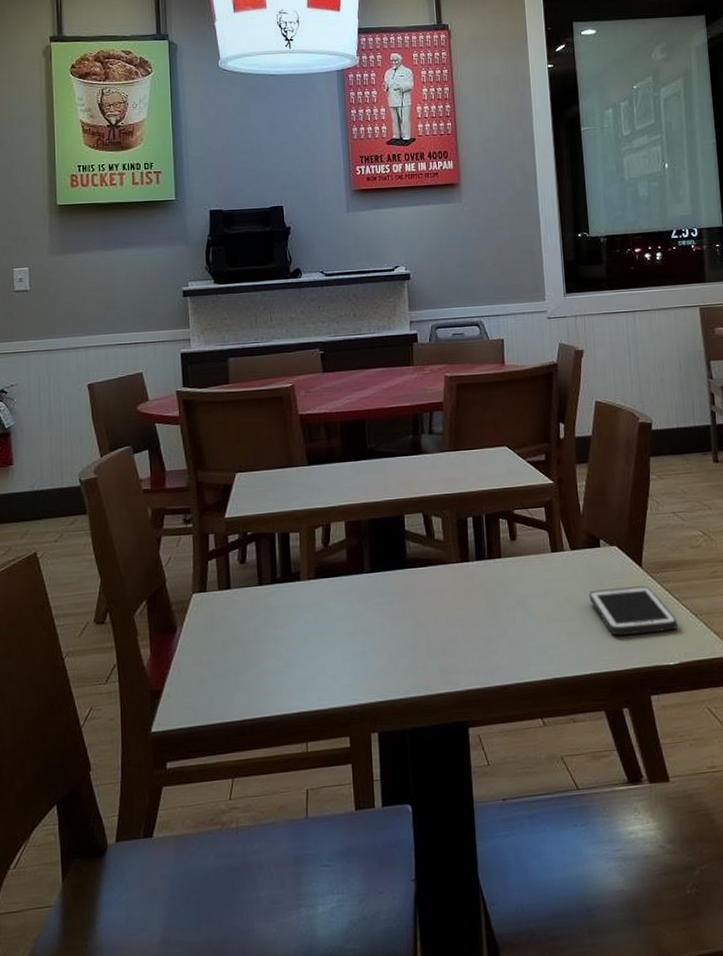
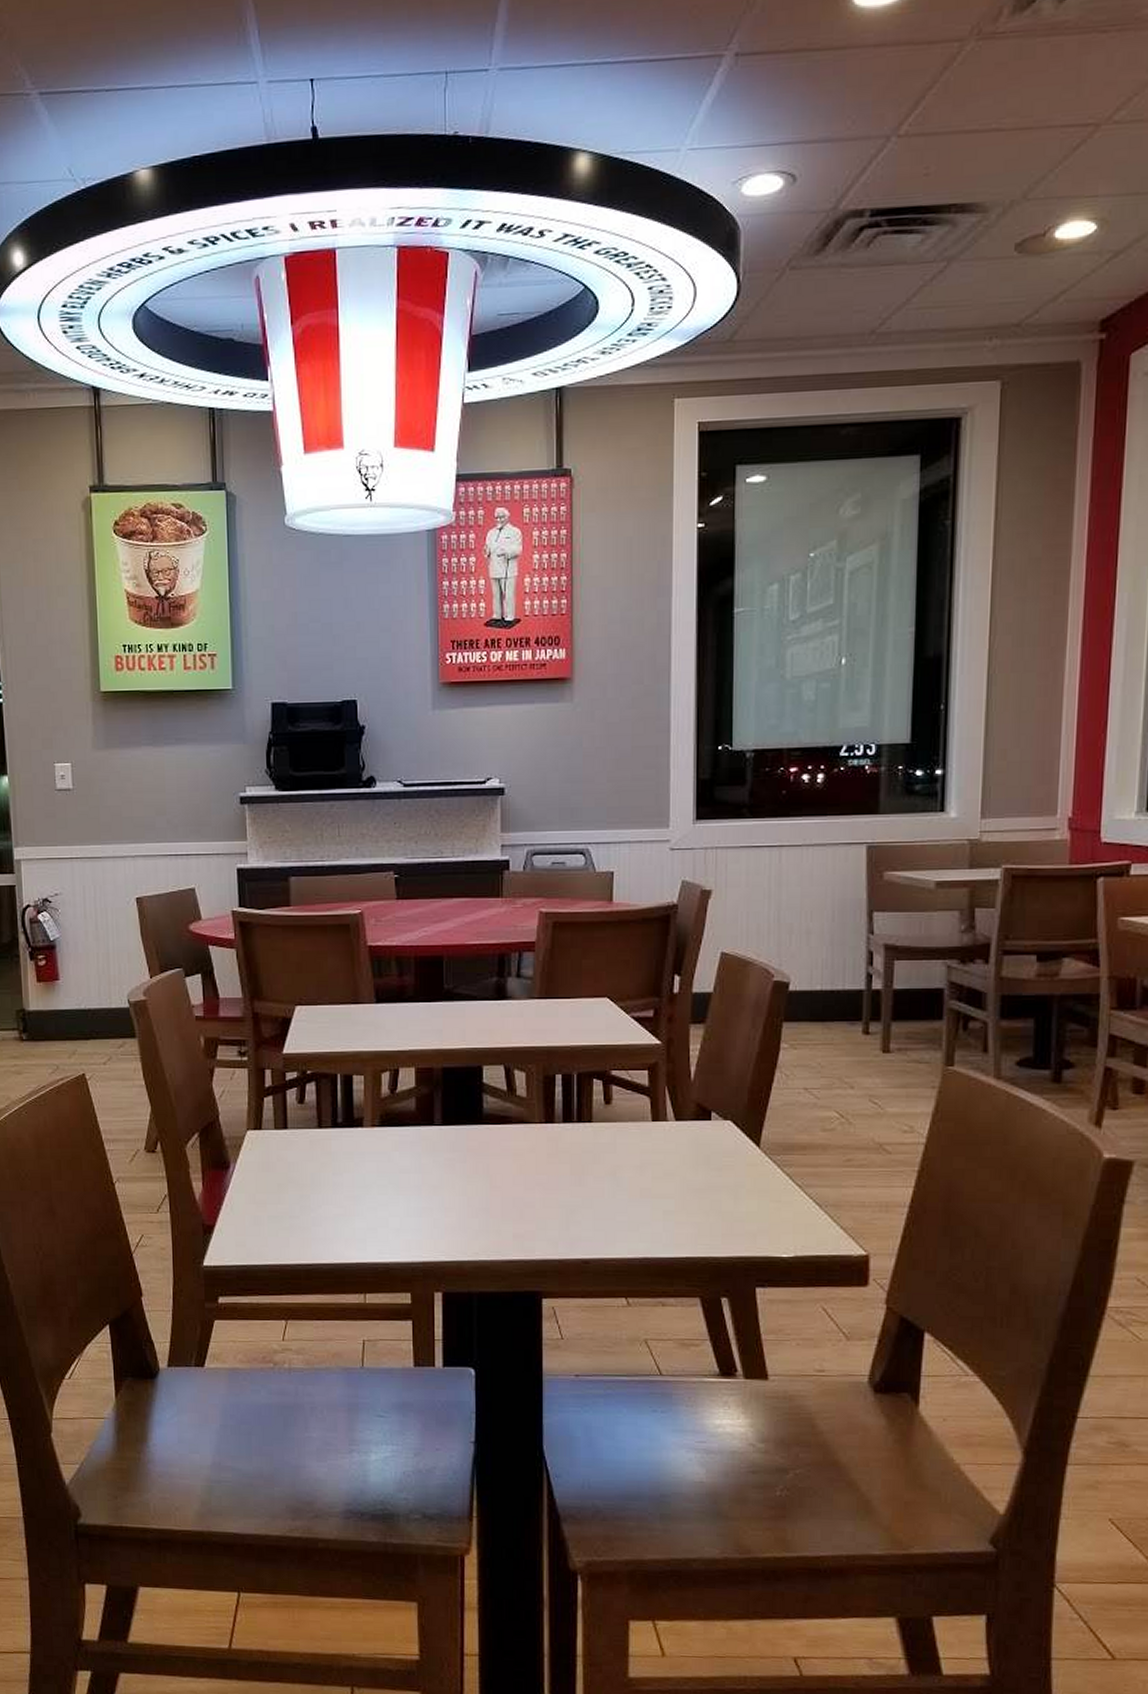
cell phone: present [589,586,677,636] -> none [693,1167,796,1220]

